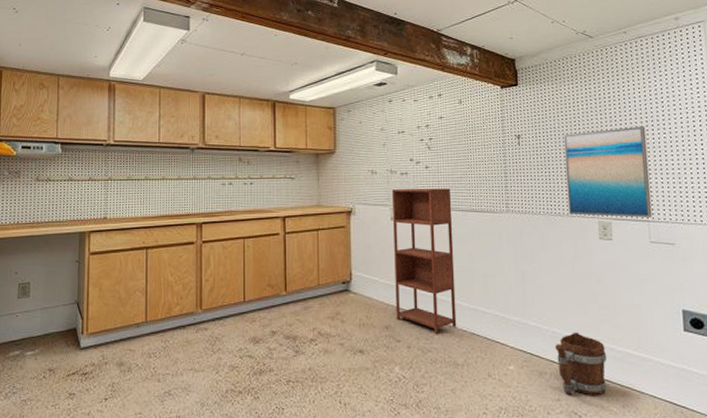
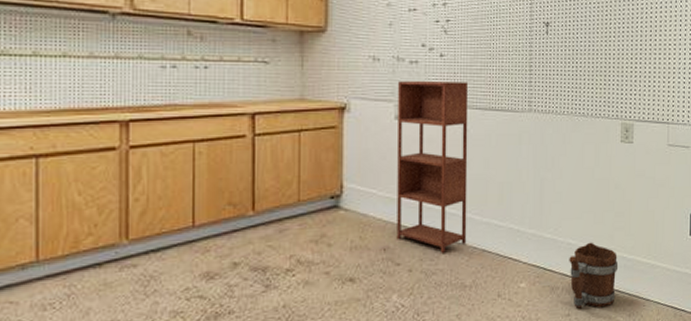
wall art: present [563,126,653,218] -> none [593,20,674,119]

